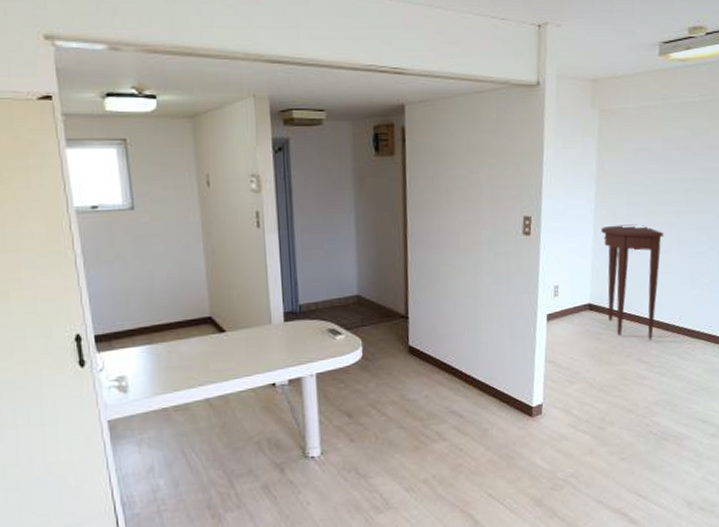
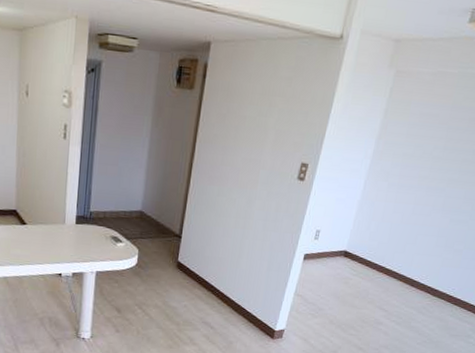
console table: present [601,224,664,340] -> none [359,183,431,292]

